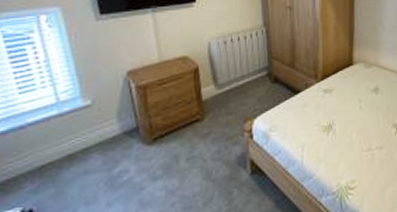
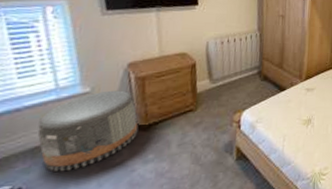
pouf: none [43,101,144,192] -> present [37,90,139,172]

